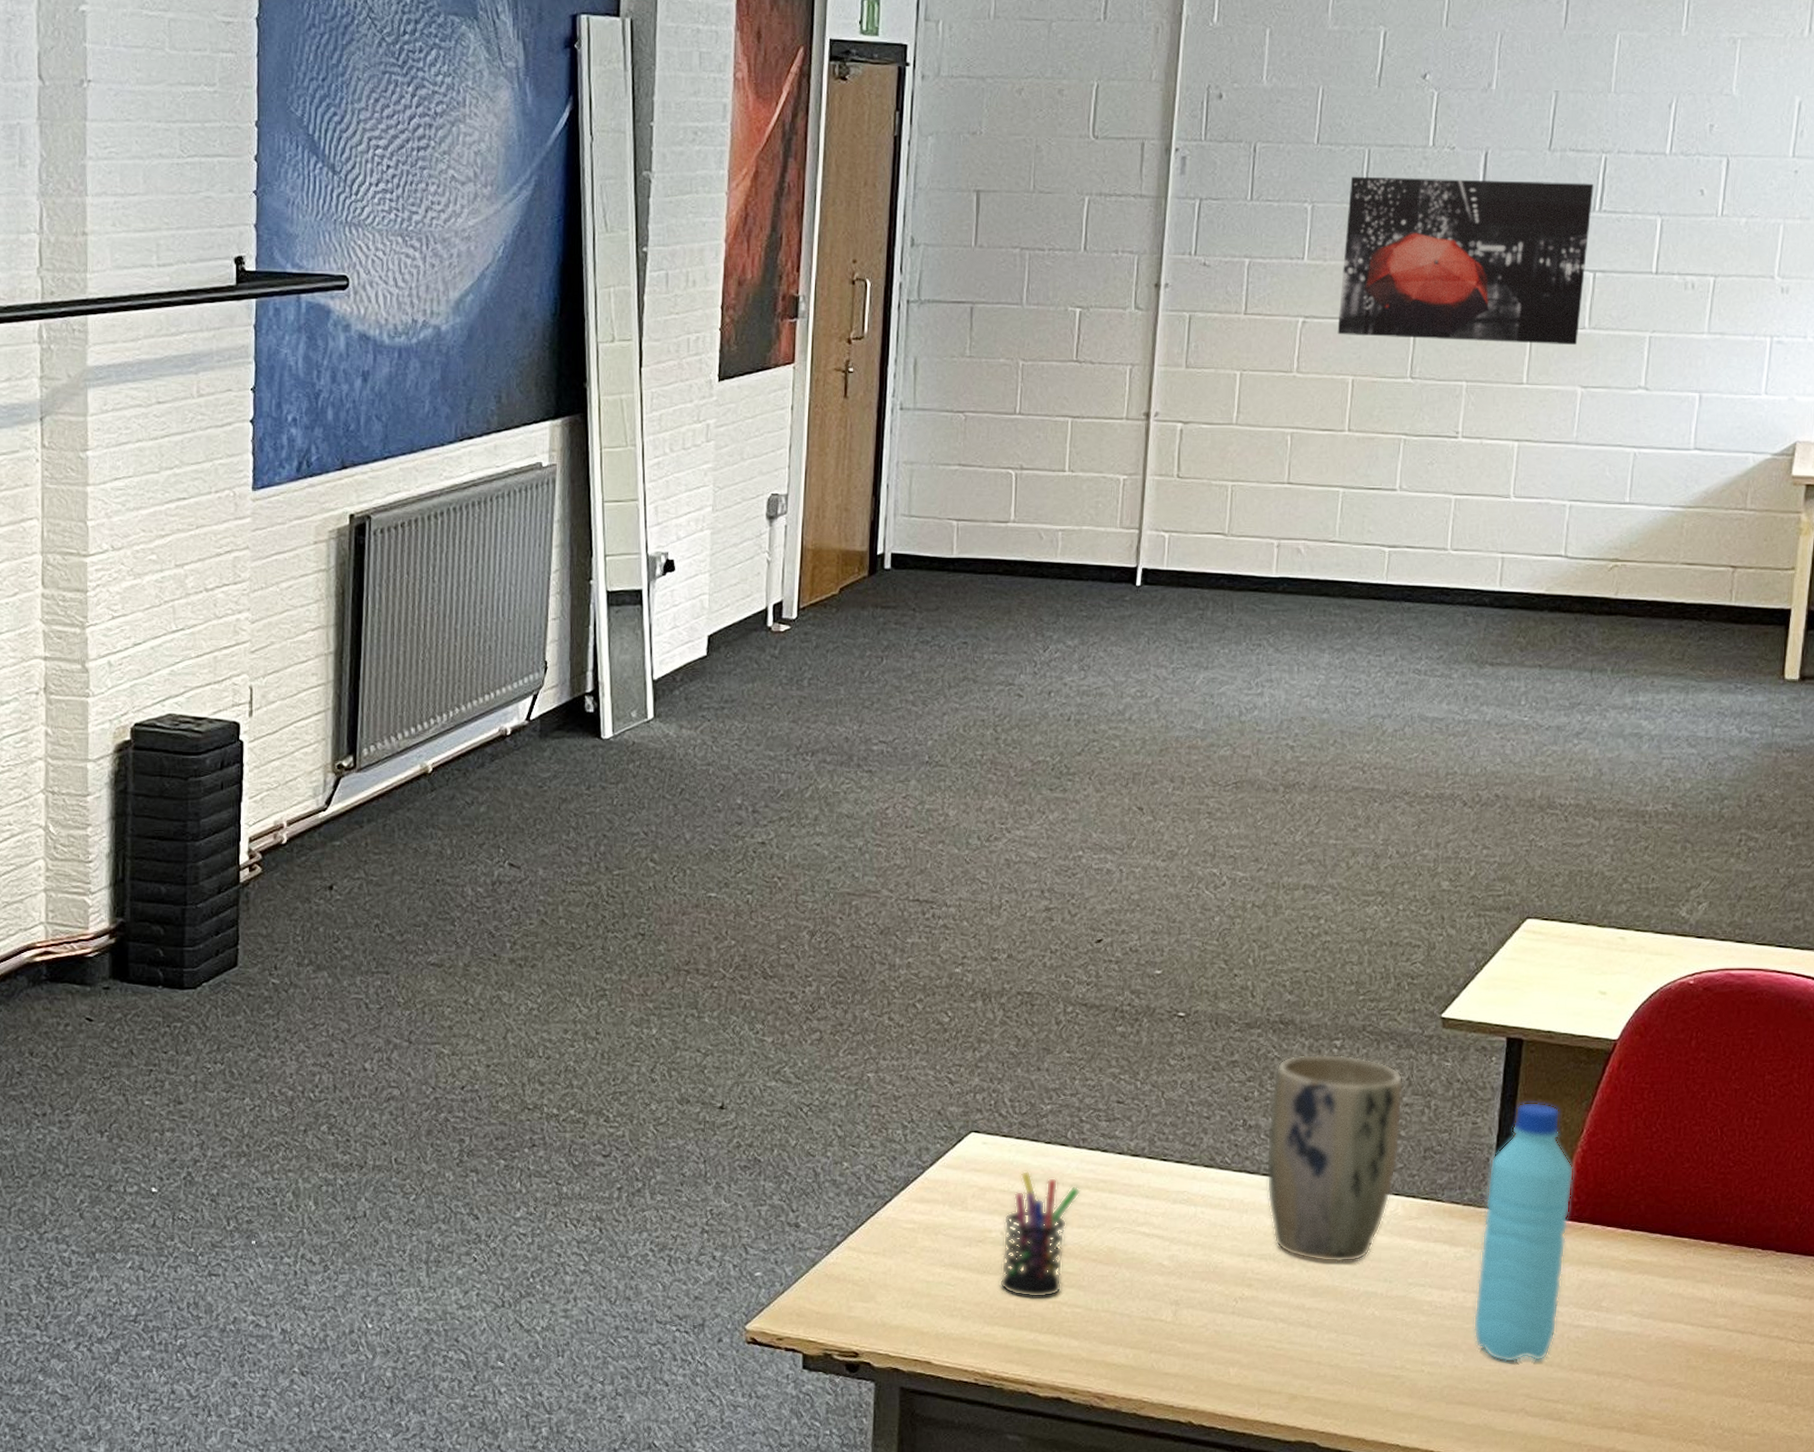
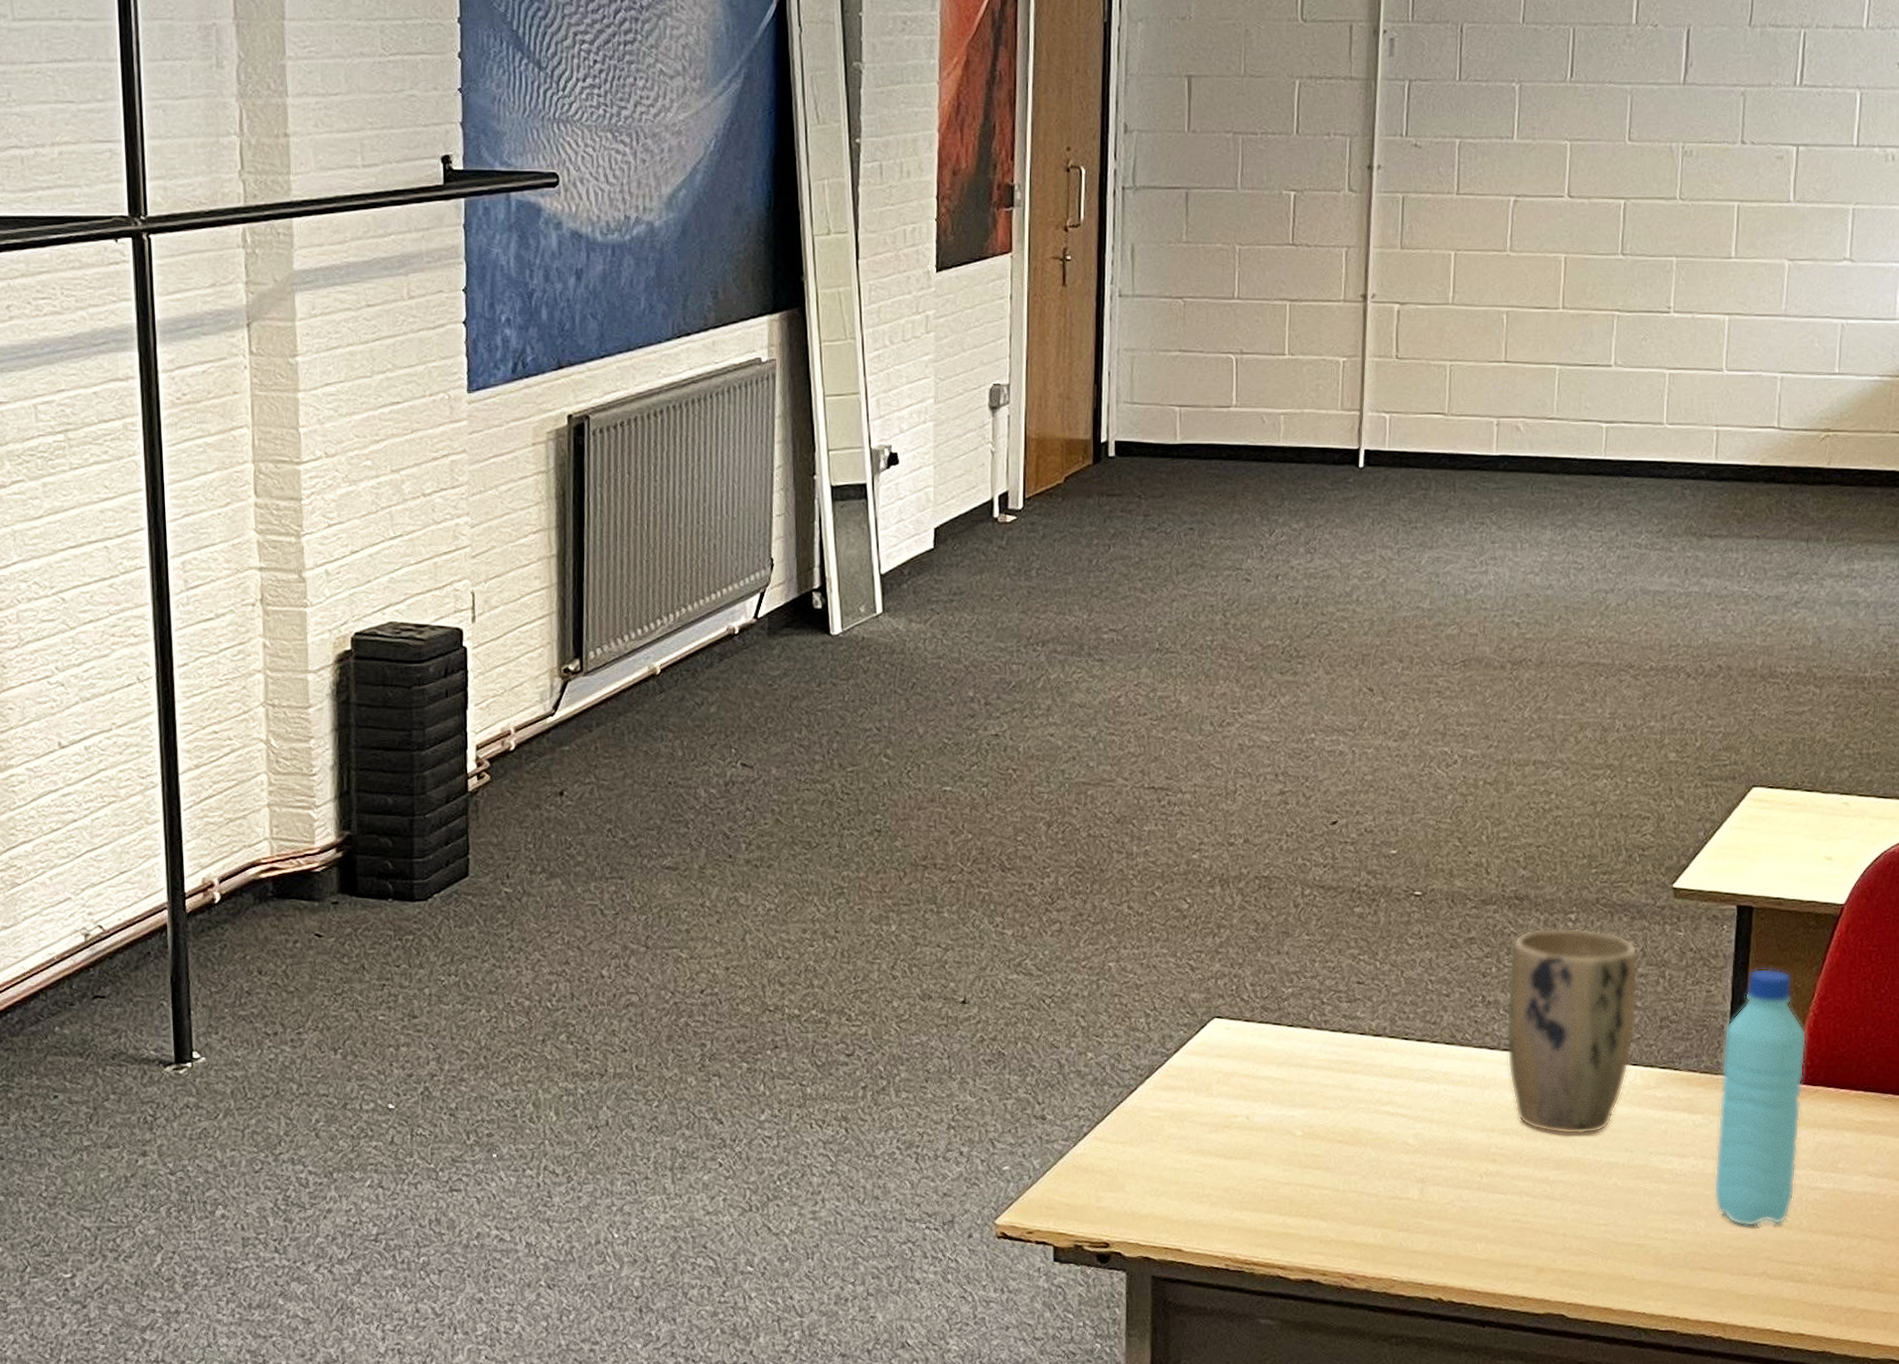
pen holder: present [1000,1170,1080,1298] -> none [1247,1054,1324,1182]
wall art: present [1337,176,1594,345] -> none [1549,55,1794,218]

